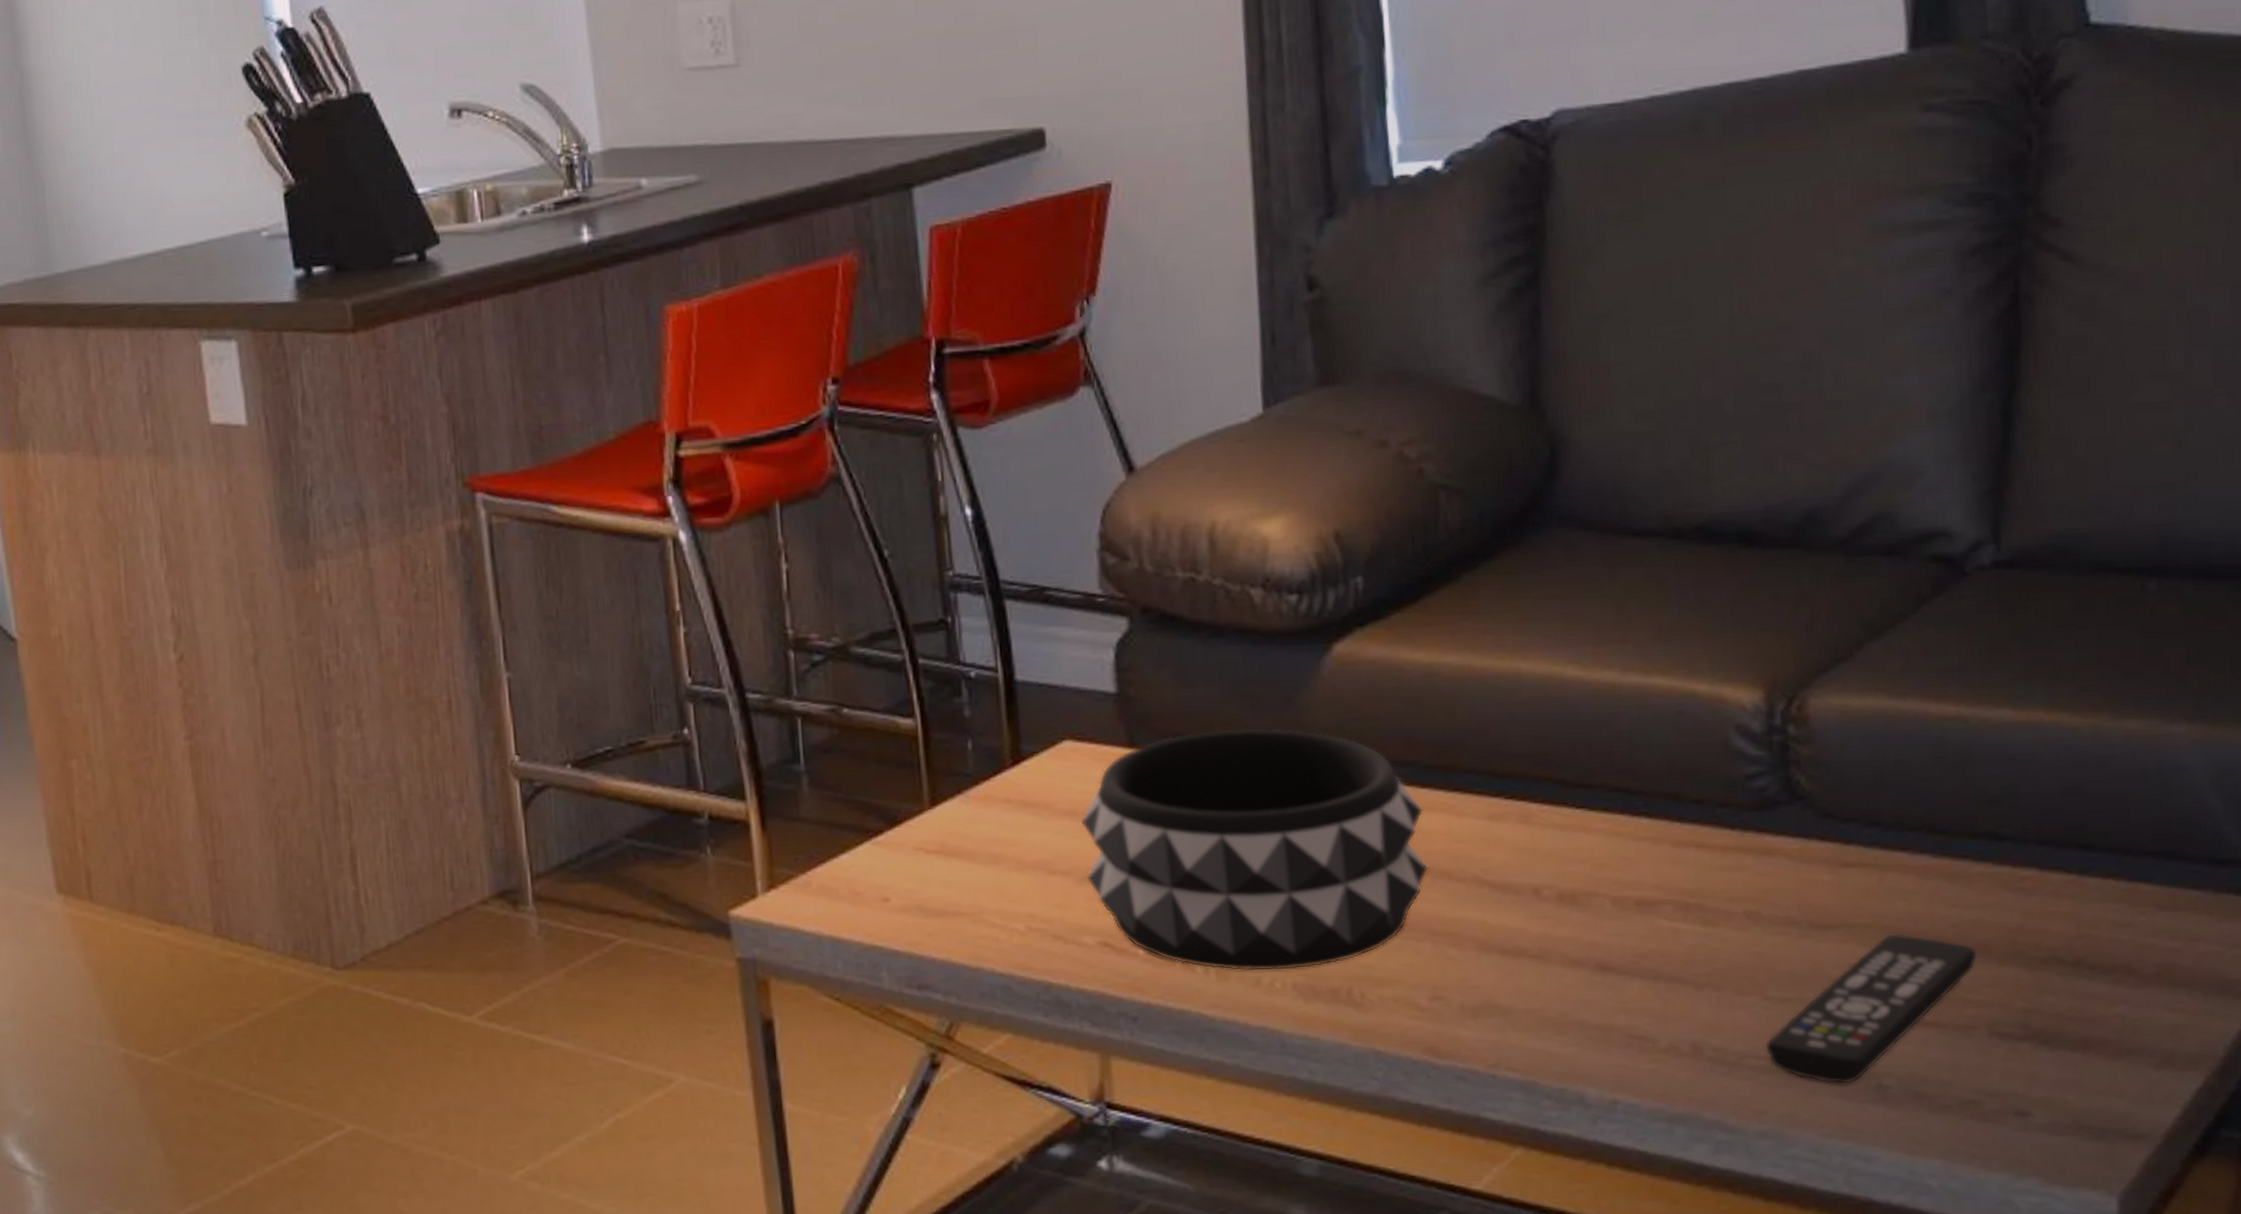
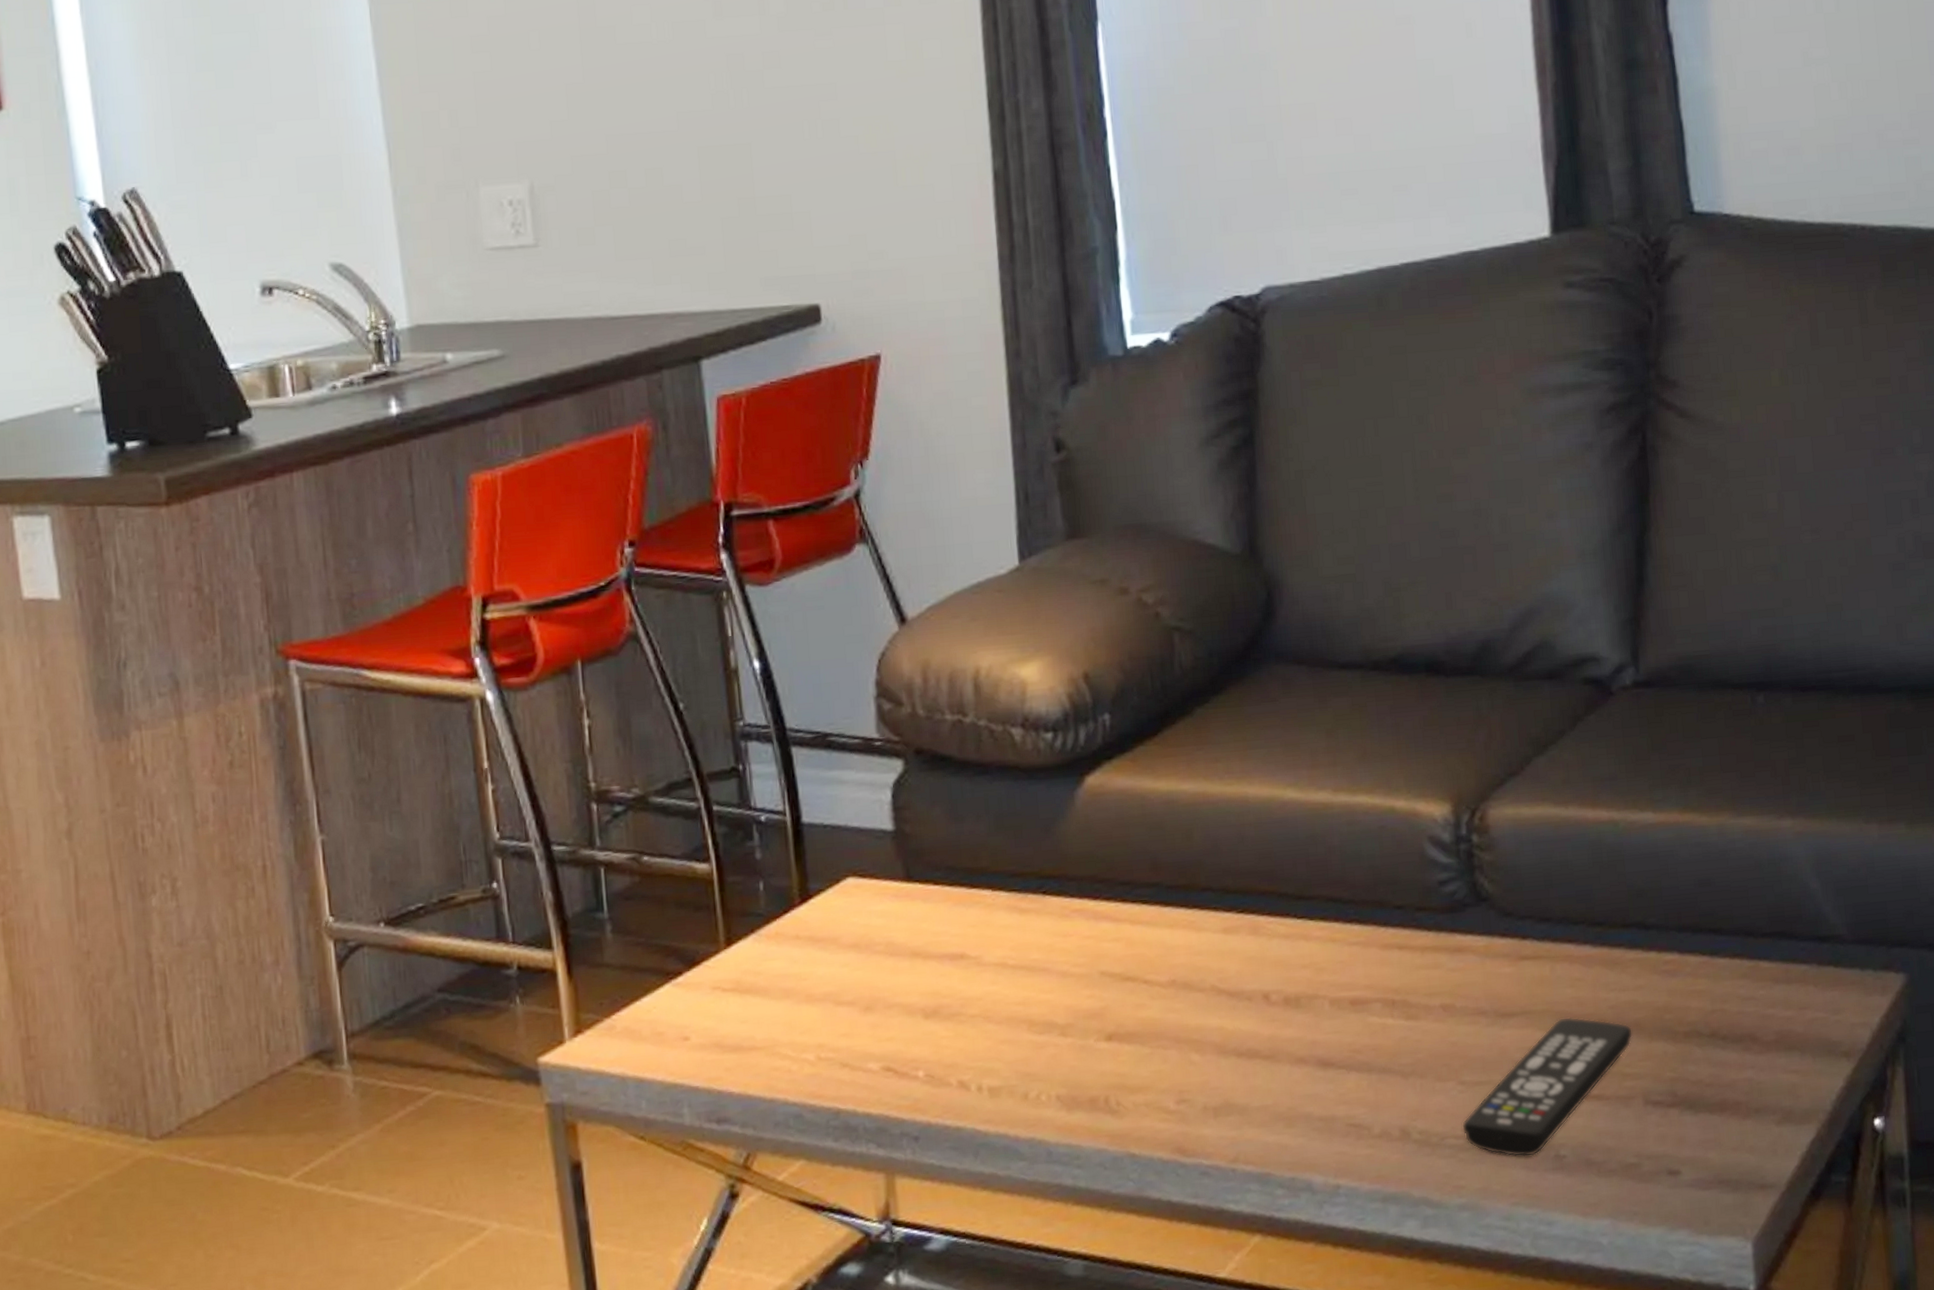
decorative bowl: present [1080,728,1428,972] -> none [863,857,1173,1087]

